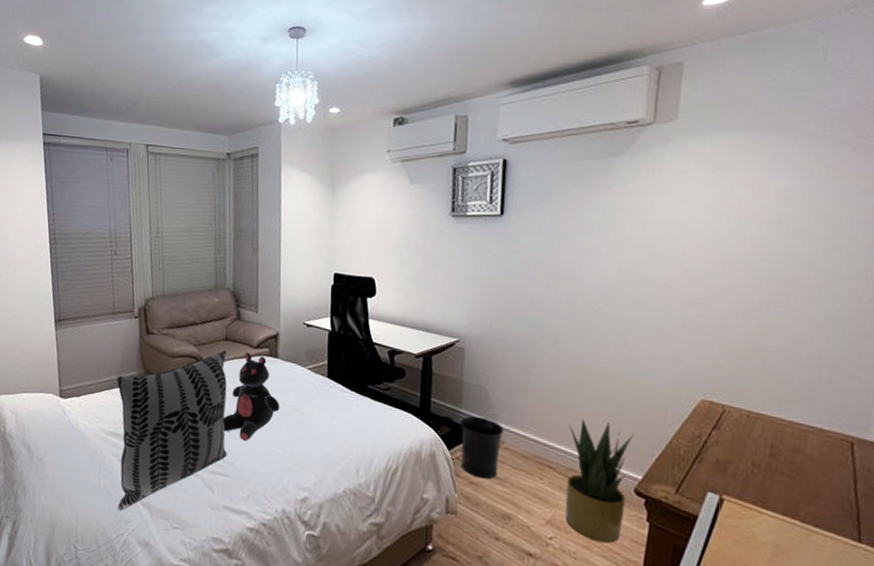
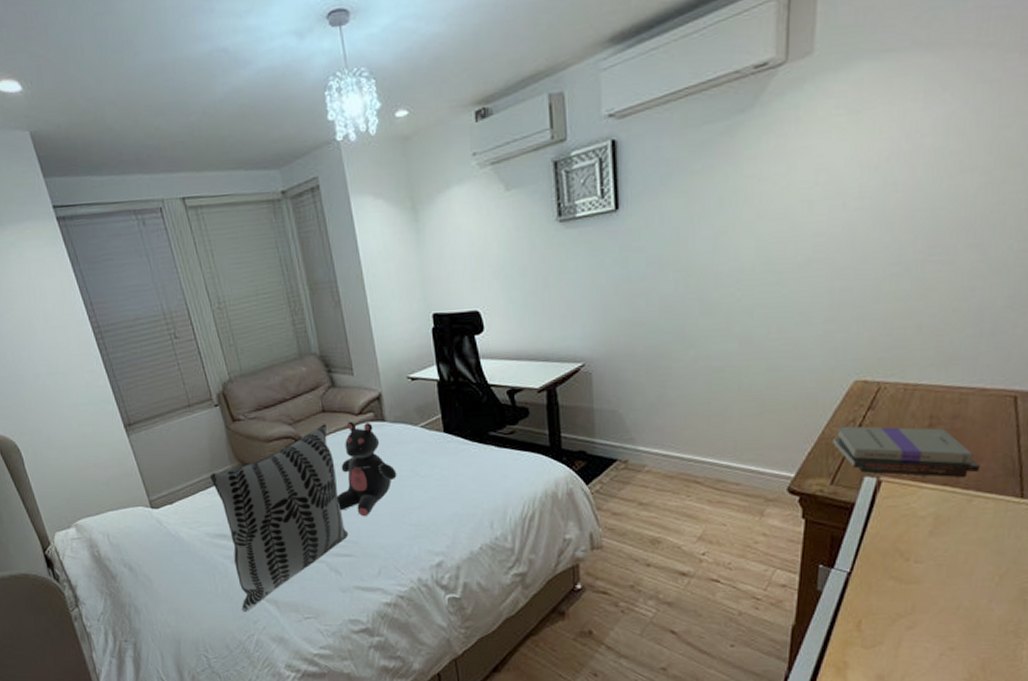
waste bin: present [460,416,504,479] -> none [596,443,644,508]
planter: present [565,419,634,544] -> none [712,424,784,548]
books: none [679,439,818,512] -> present [833,426,980,478]

